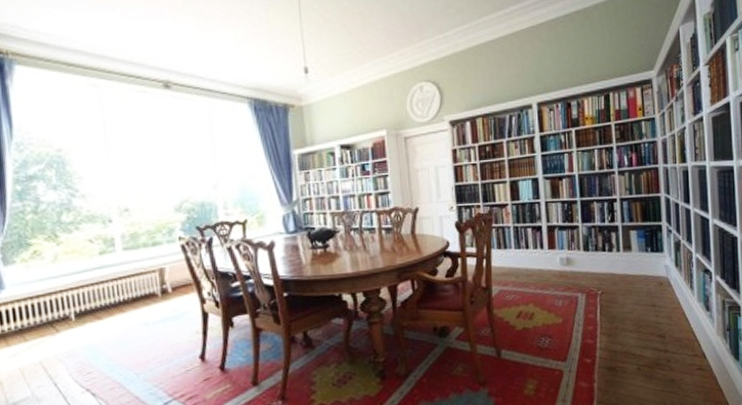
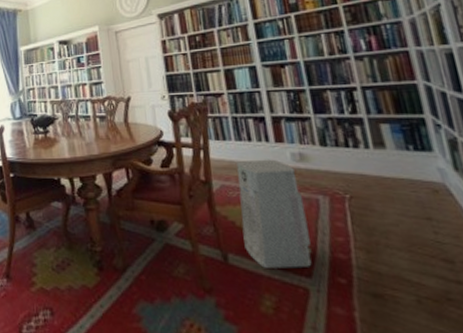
air purifier: none [514,264,568,358] -> present [236,159,312,268]

